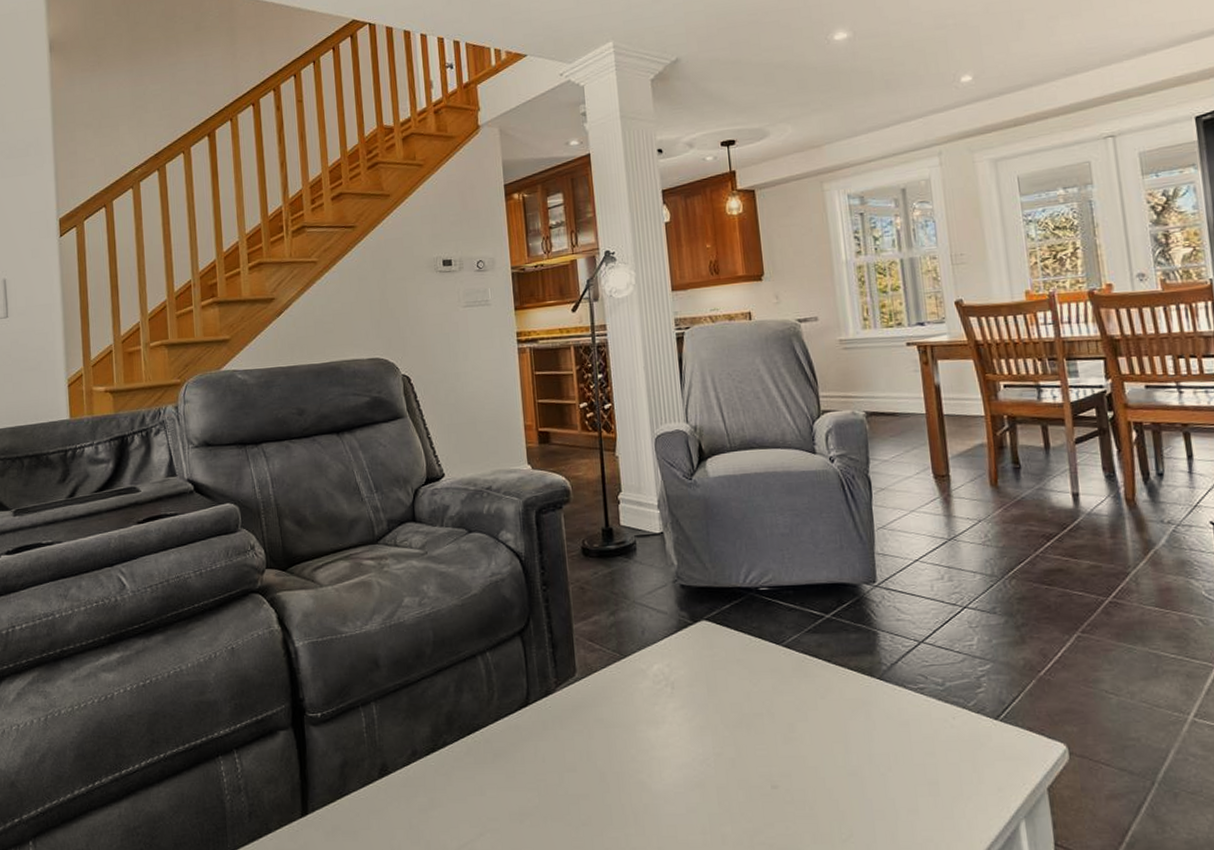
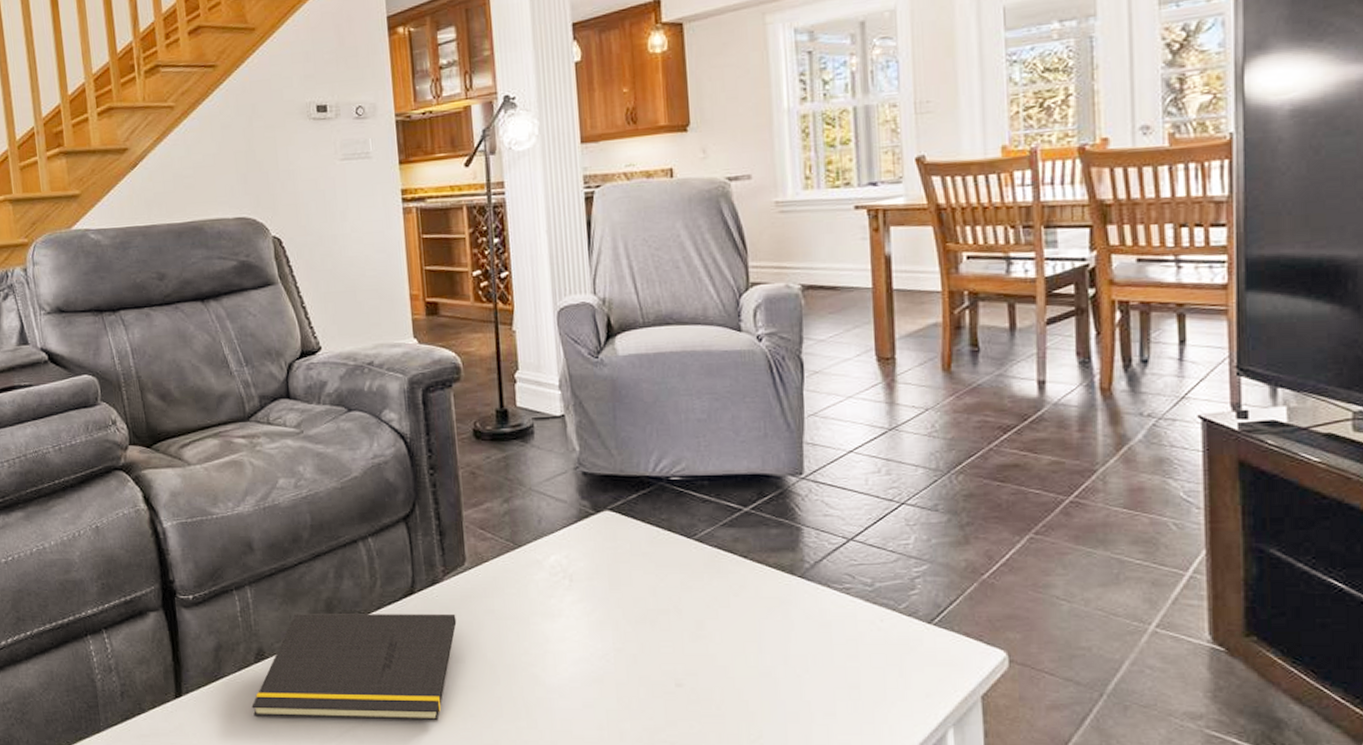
notepad: none [374,723,569,833] -> present [251,613,457,721]

